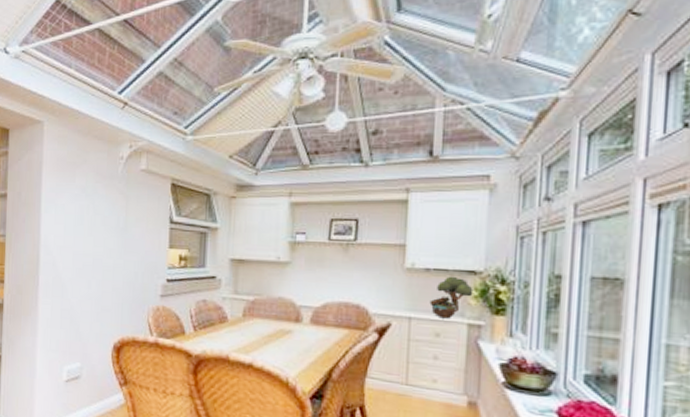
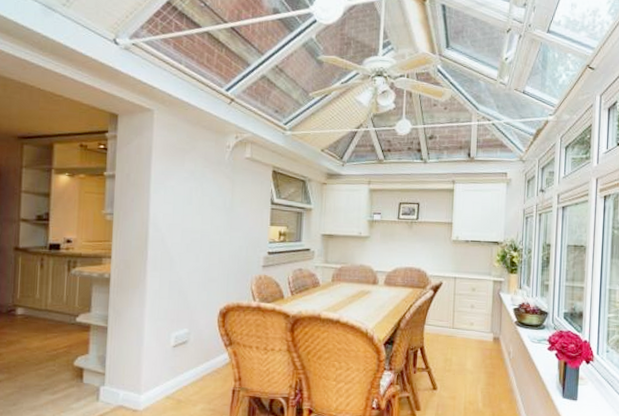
decorative tree: present [429,276,474,319] -> none [468,246,497,278]

